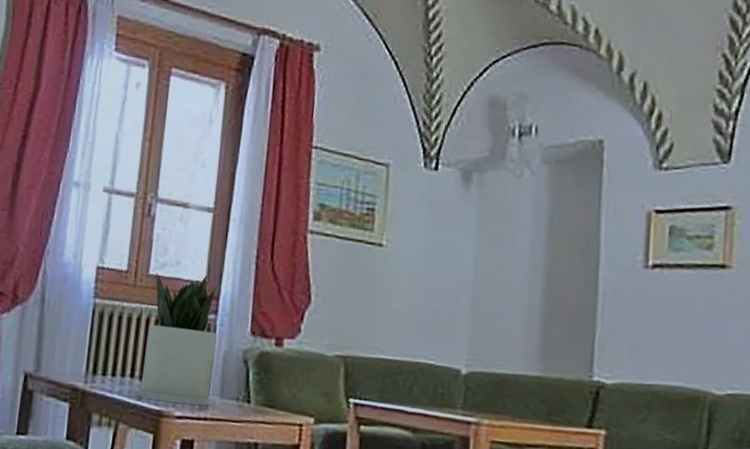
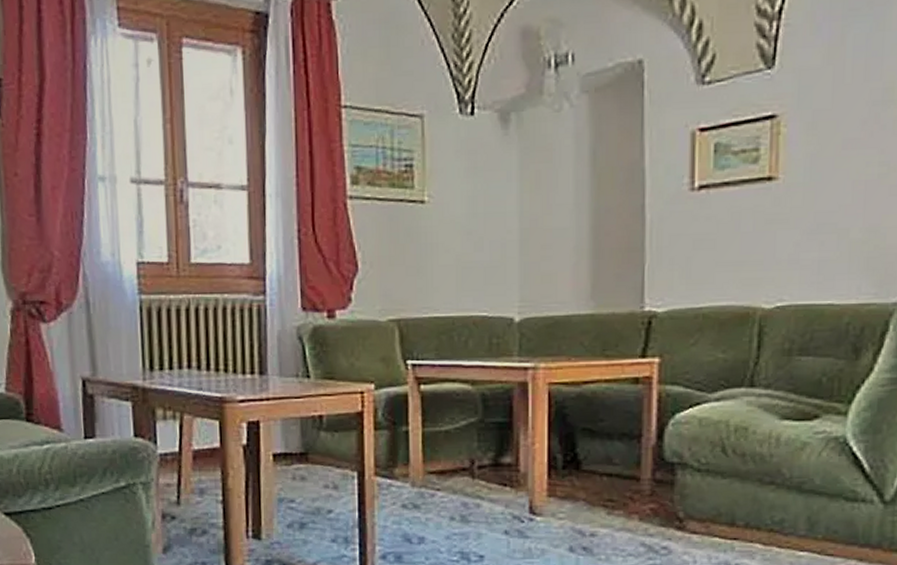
planter: present [132,272,217,406] -> none [192,257,277,388]

